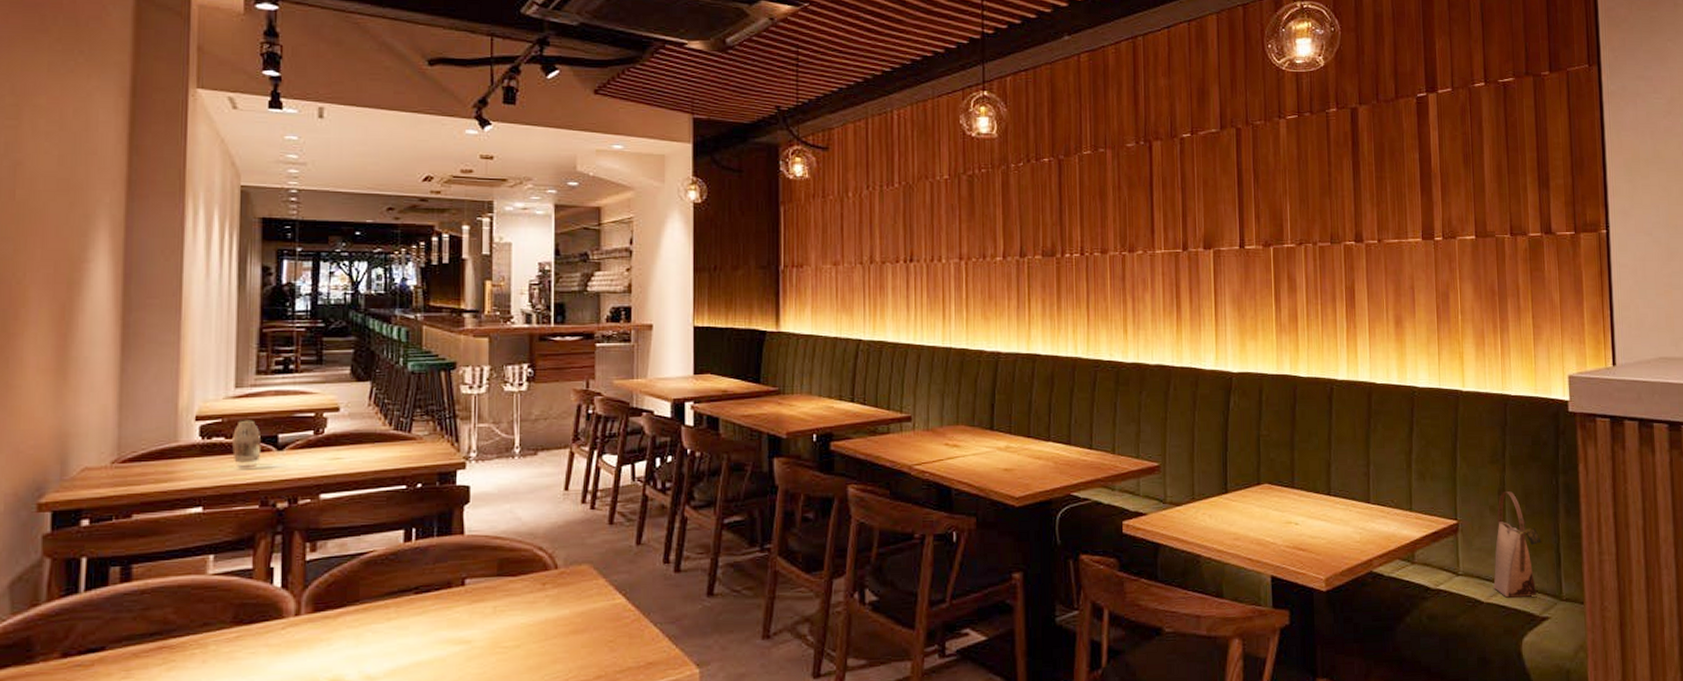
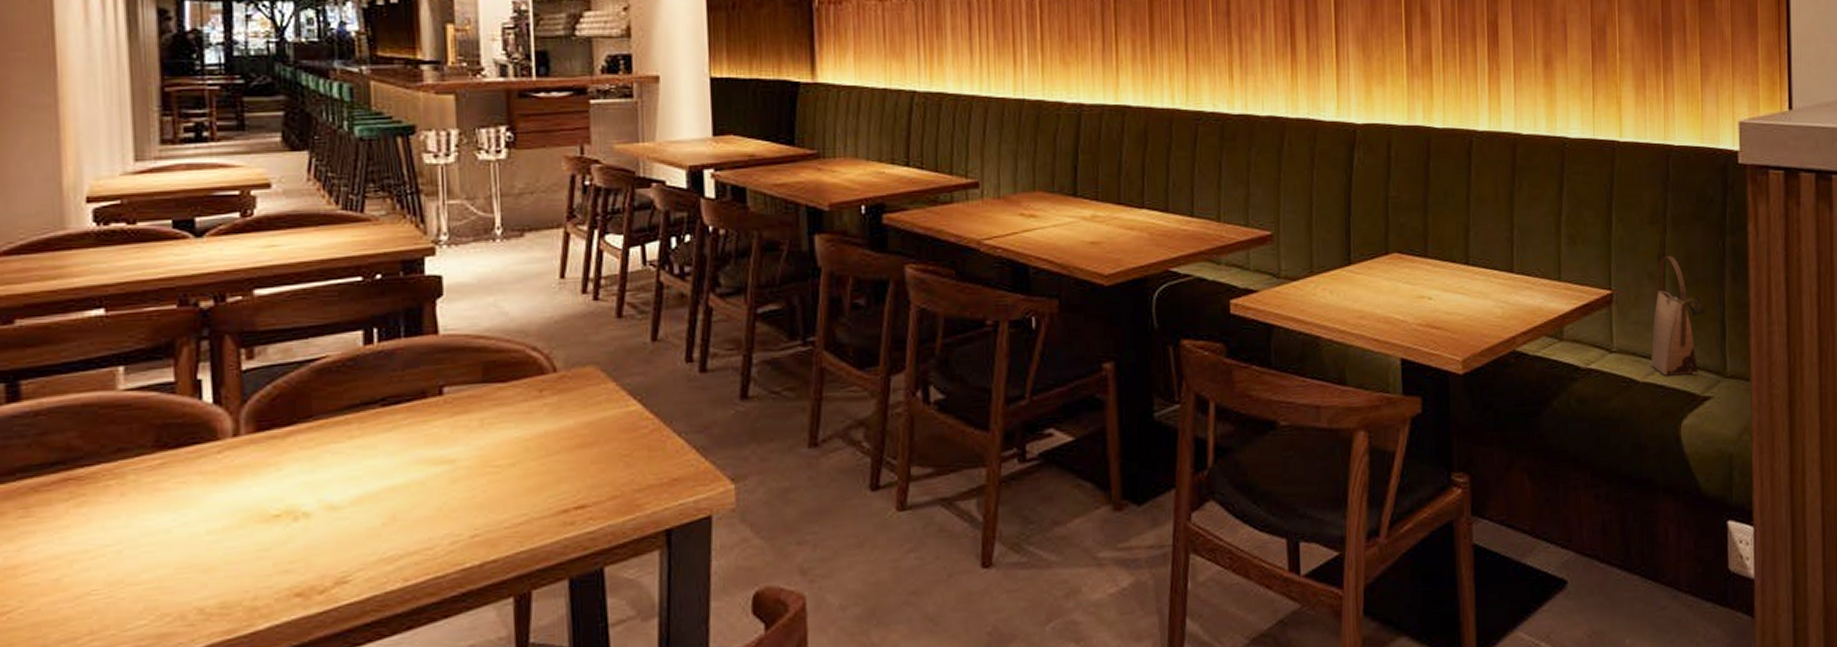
vase: present [232,420,262,470] -> none [136,200,175,263]

